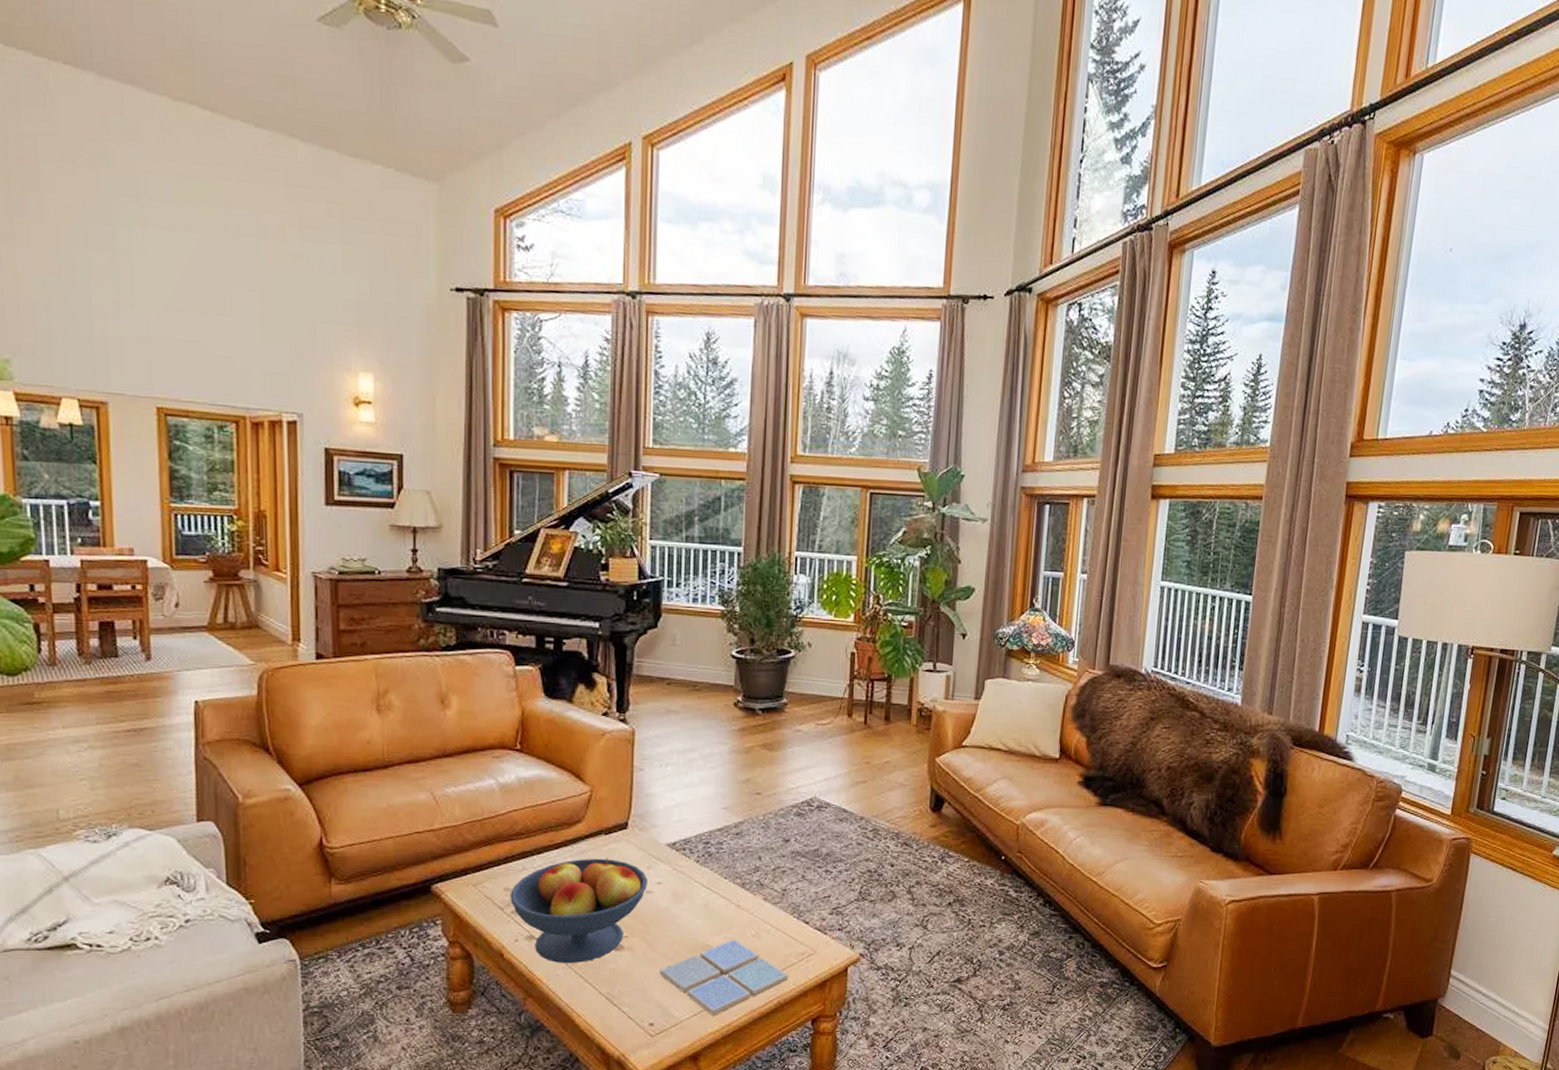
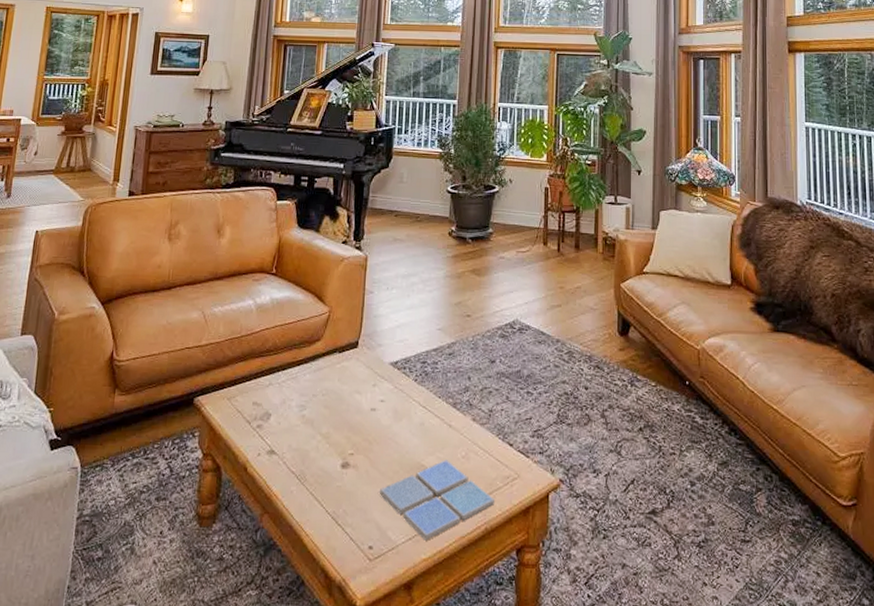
fruit bowl: present [510,858,647,964] -> none [257,375,373,480]

